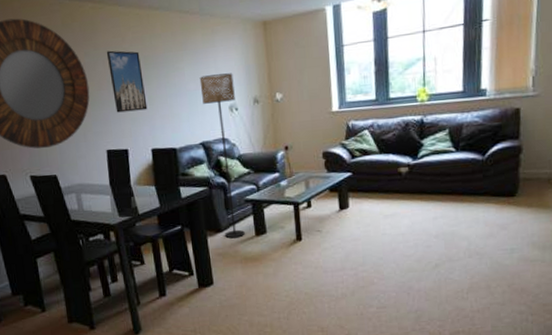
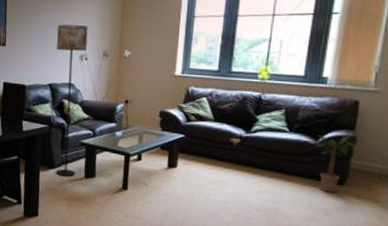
potted plant: none [479,145,529,207] -> present [312,135,363,193]

